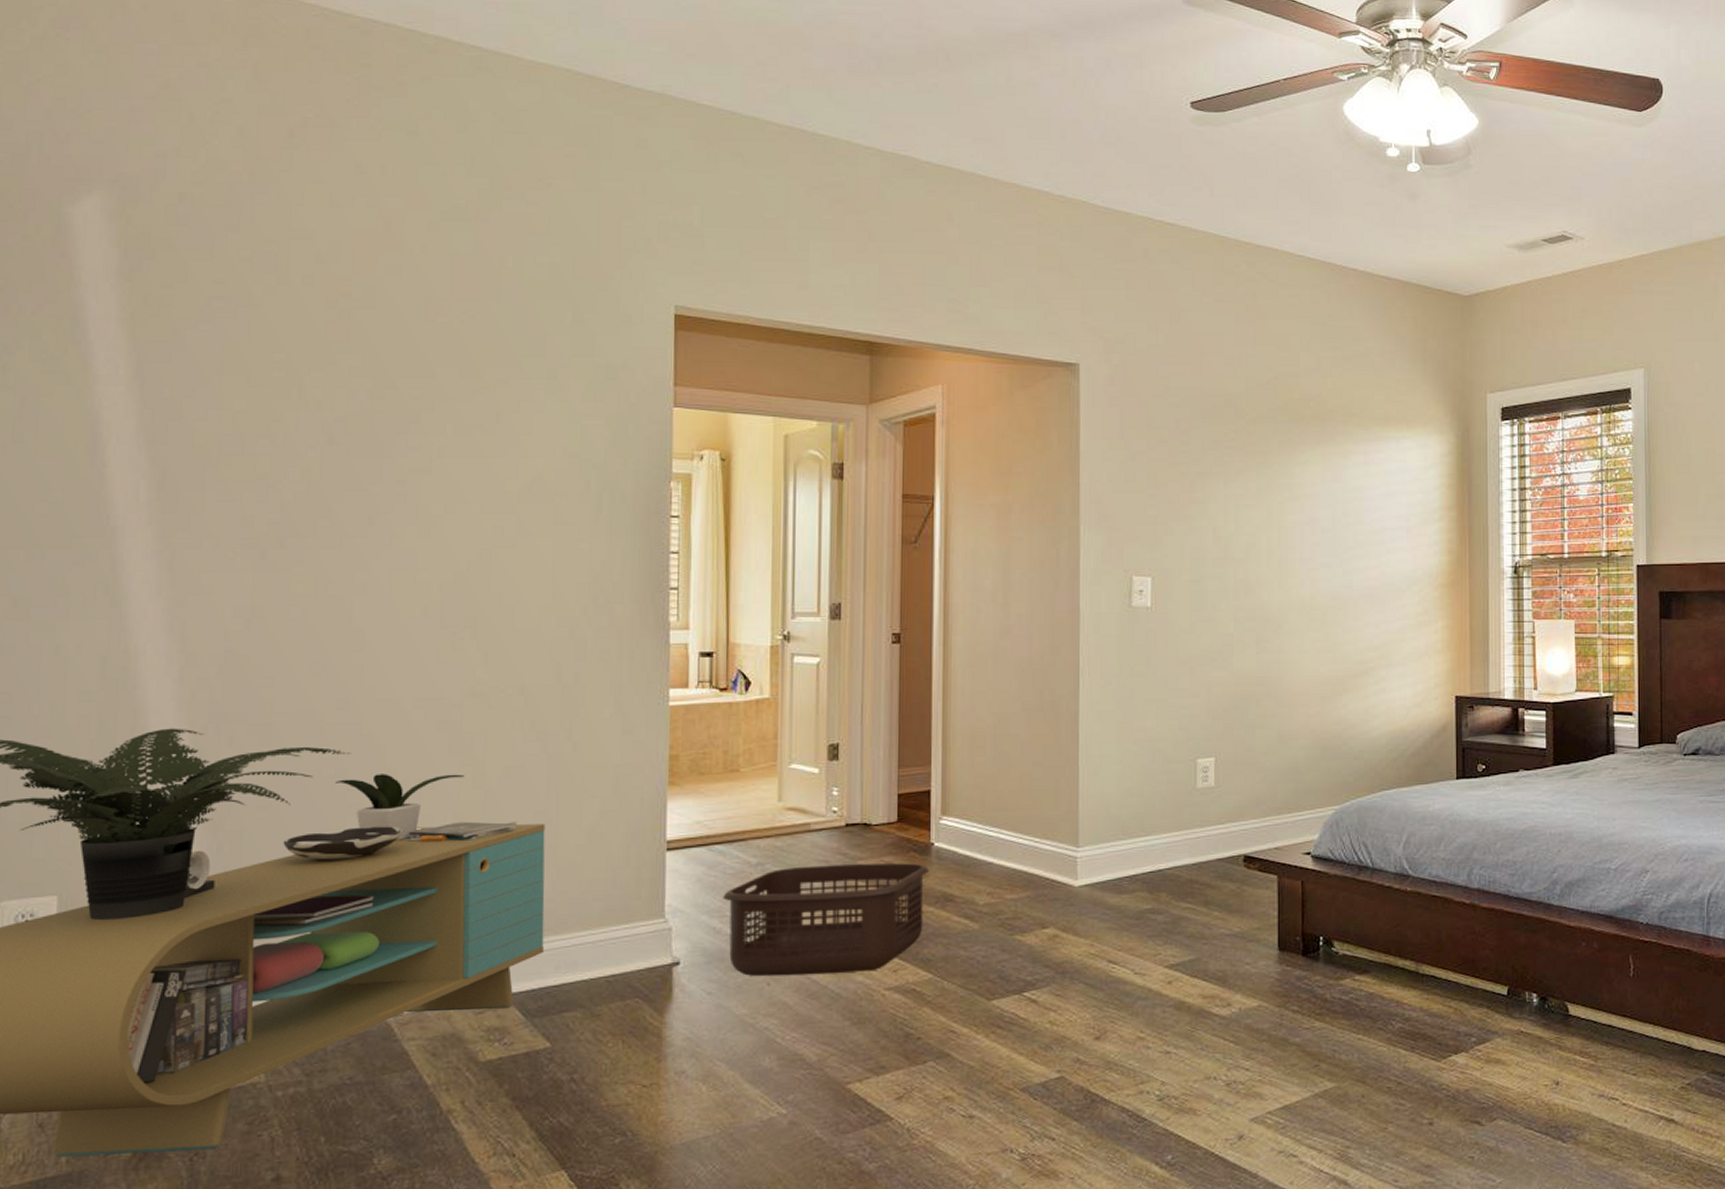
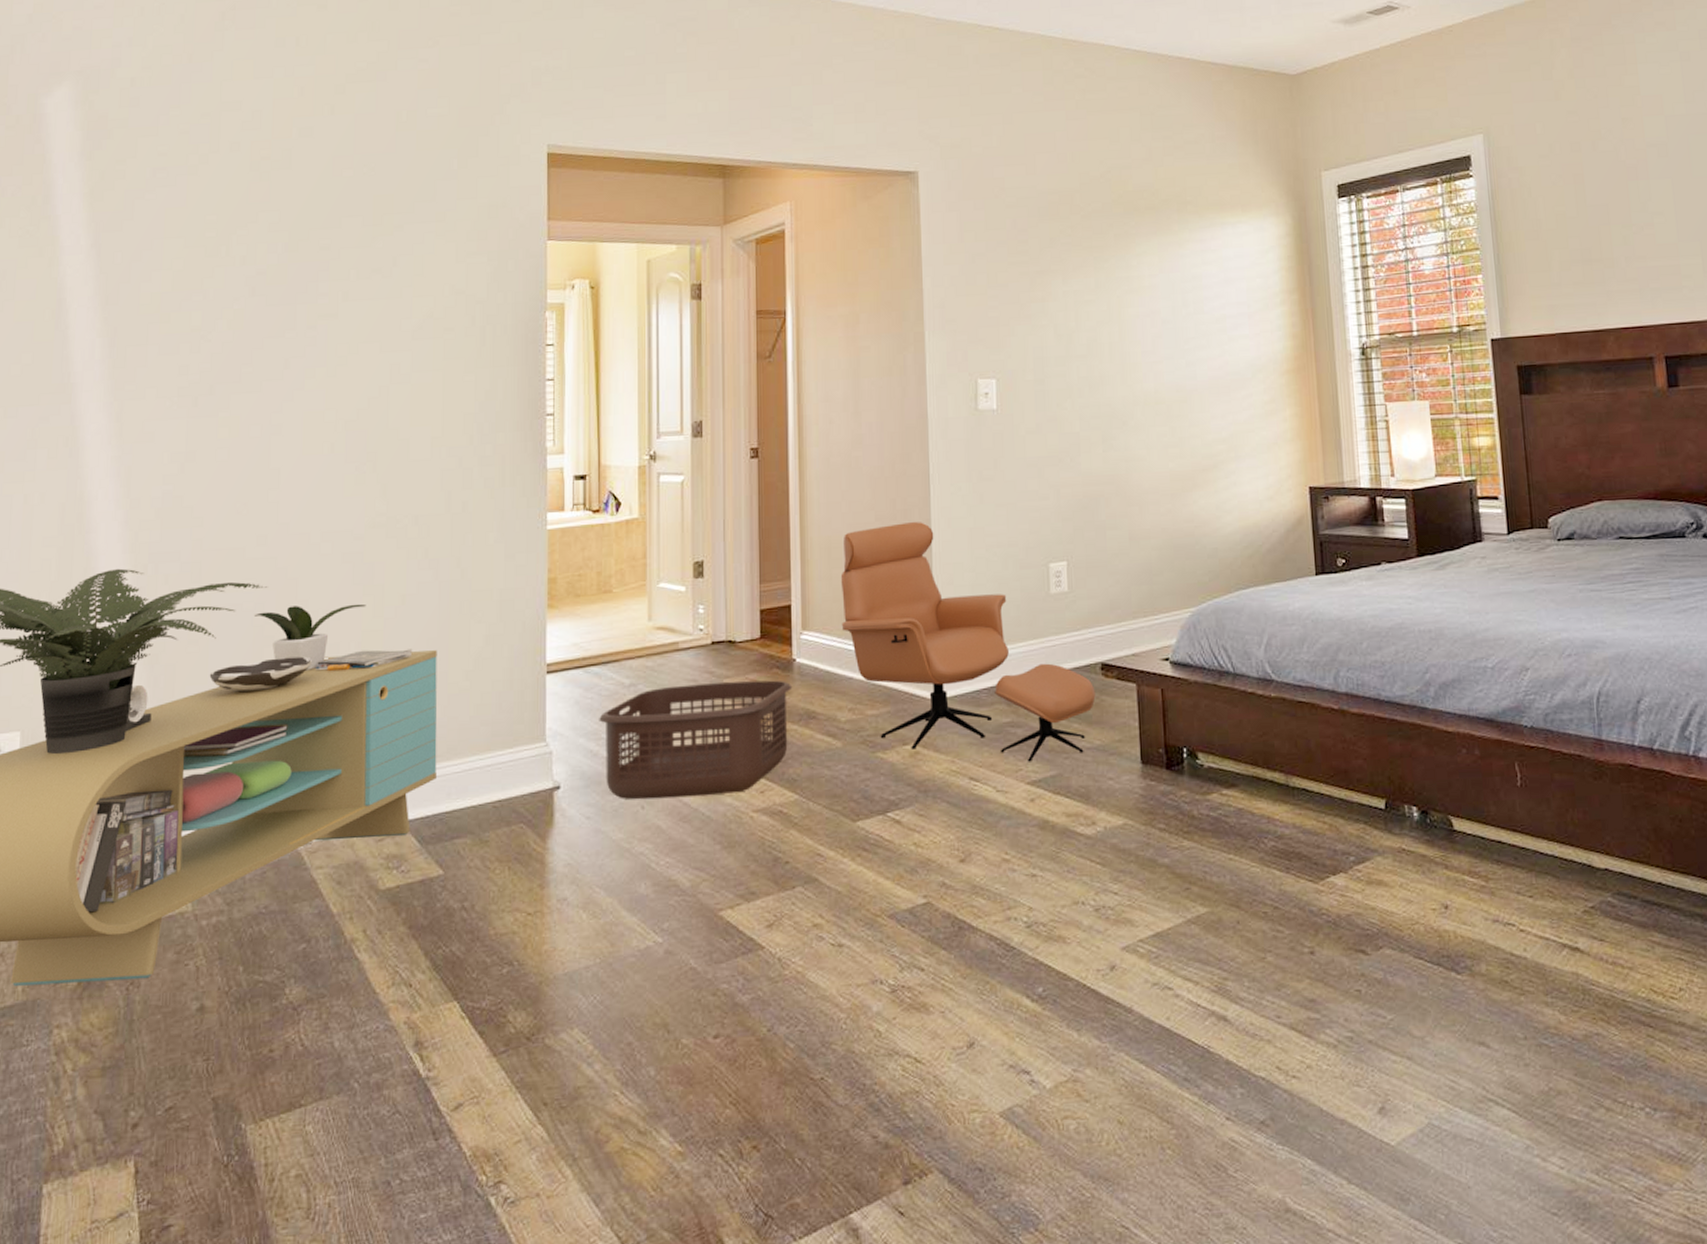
armchair: none [983,714,1237,947] -> present [840,522,1096,762]

